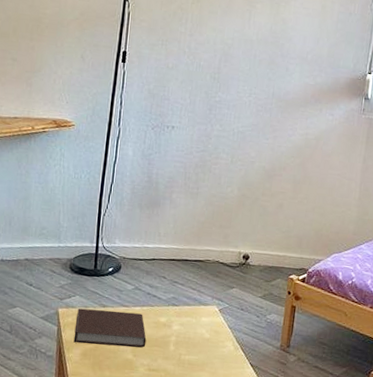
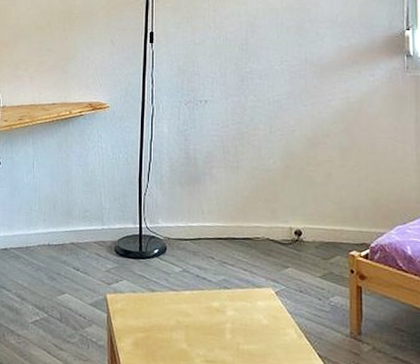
notebook: present [73,308,147,348] -> none [124,293,200,336]

